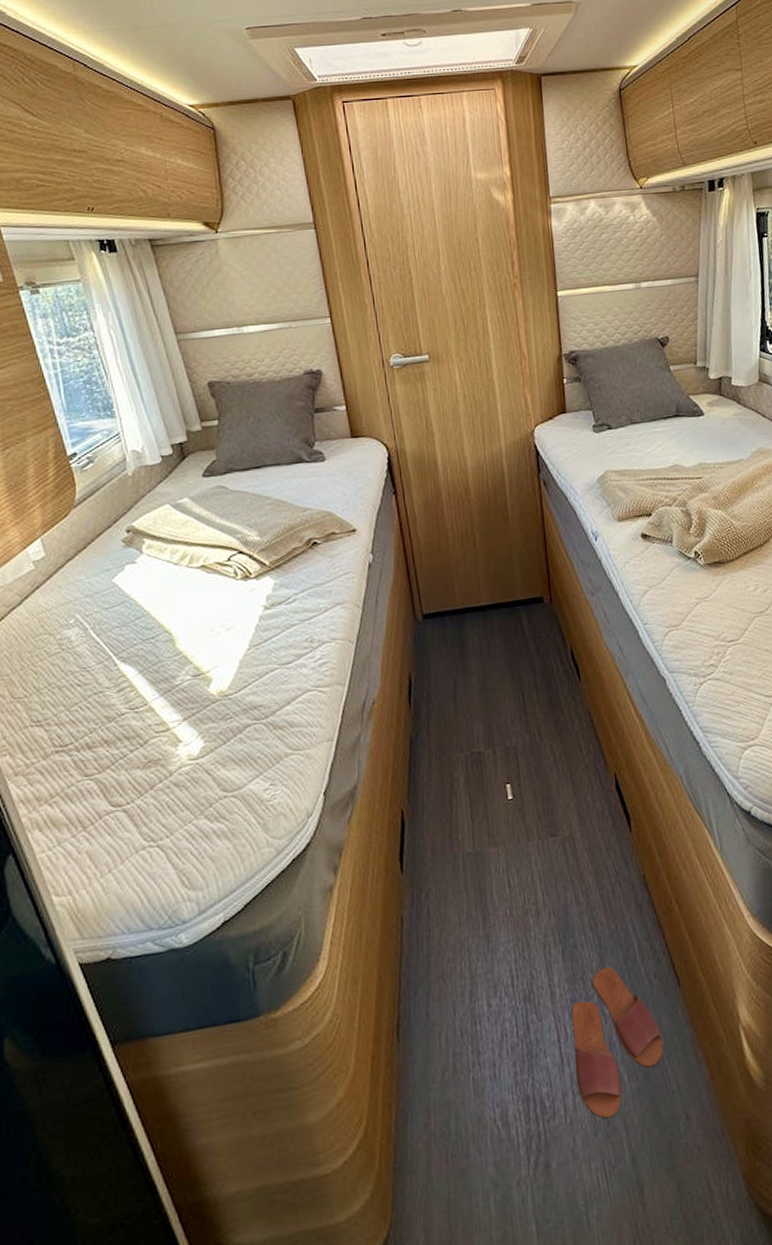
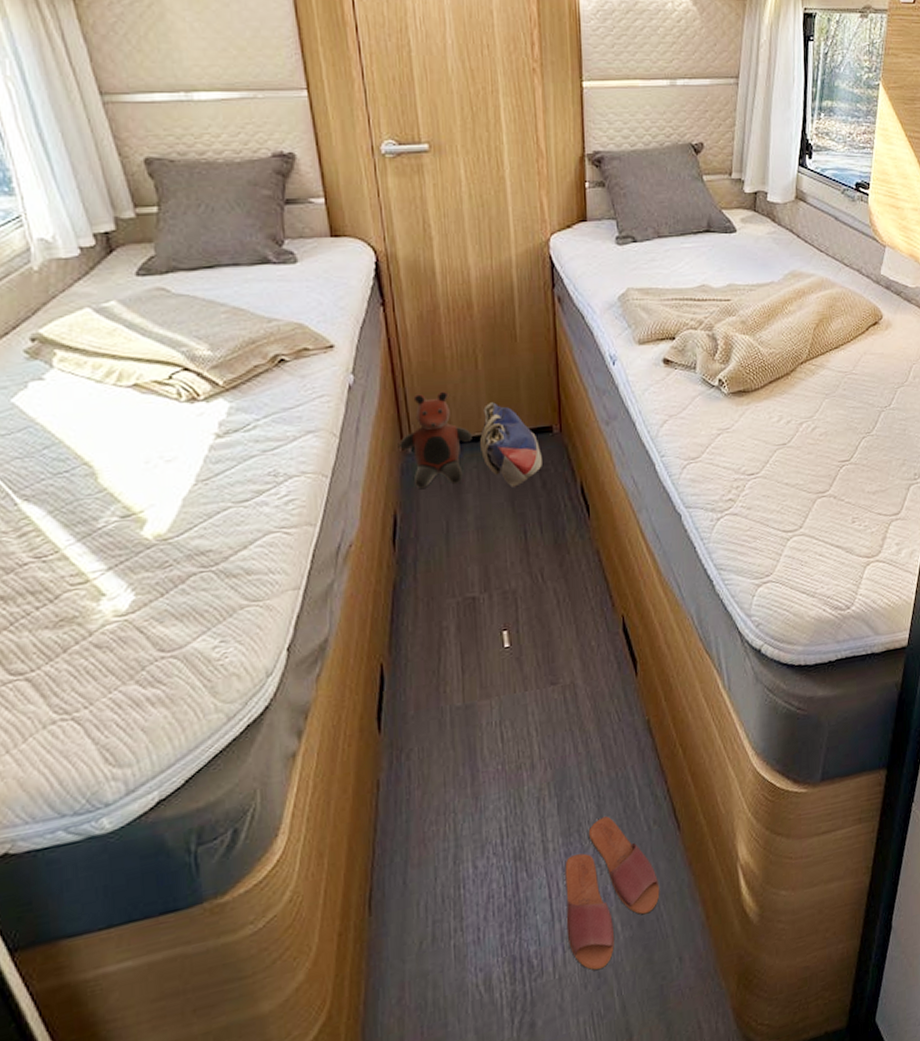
teddy bear: none [412,566,473,653] -> present [399,391,472,488]
tote bag: none [479,576,536,653] -> present [479,402,542,488]

